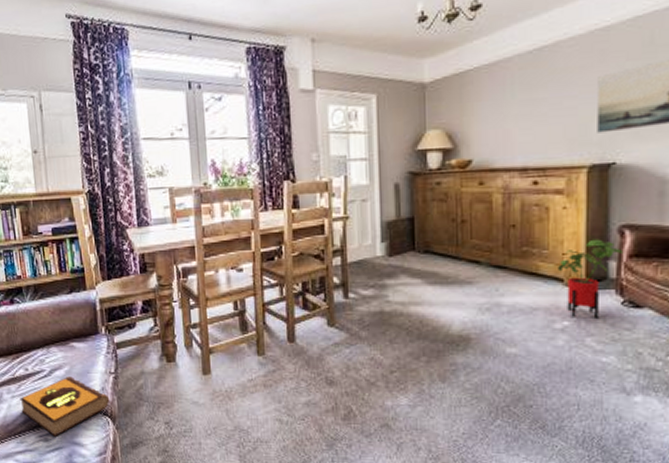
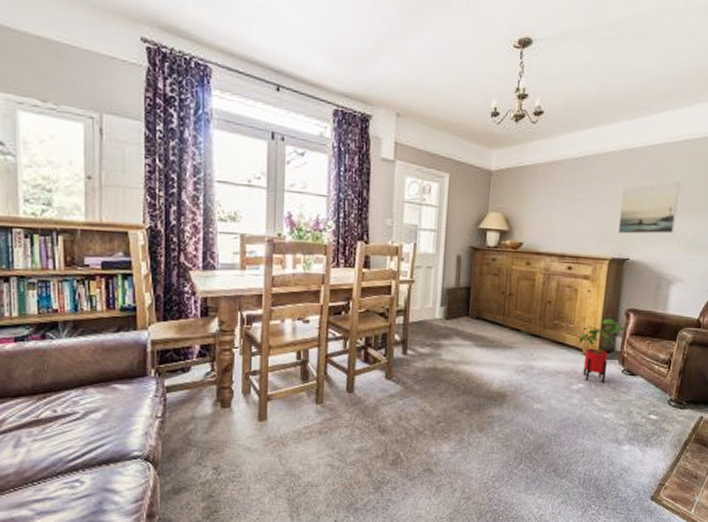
hardback book: present [20,376,110,436] -> none [43,420,153,483]

